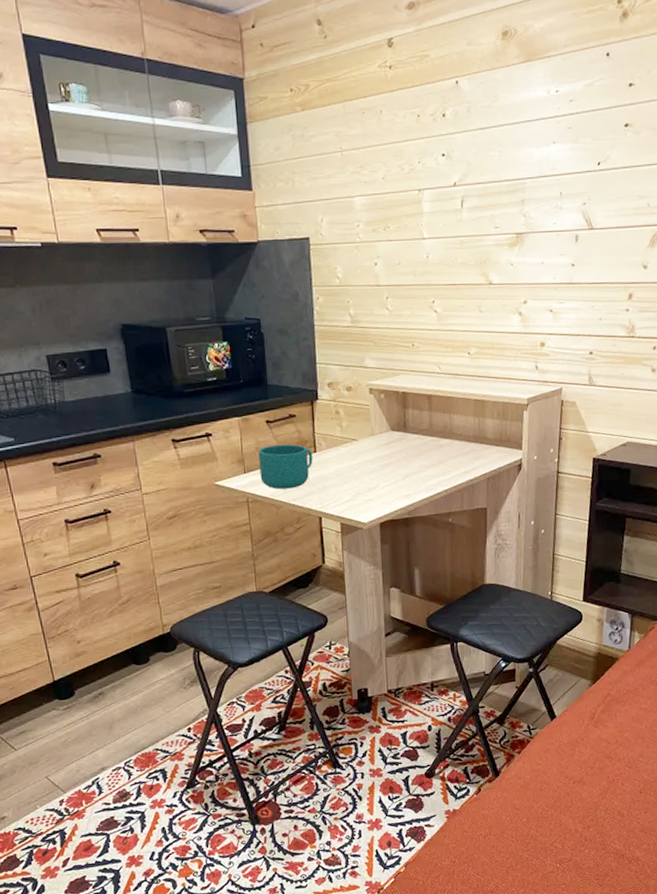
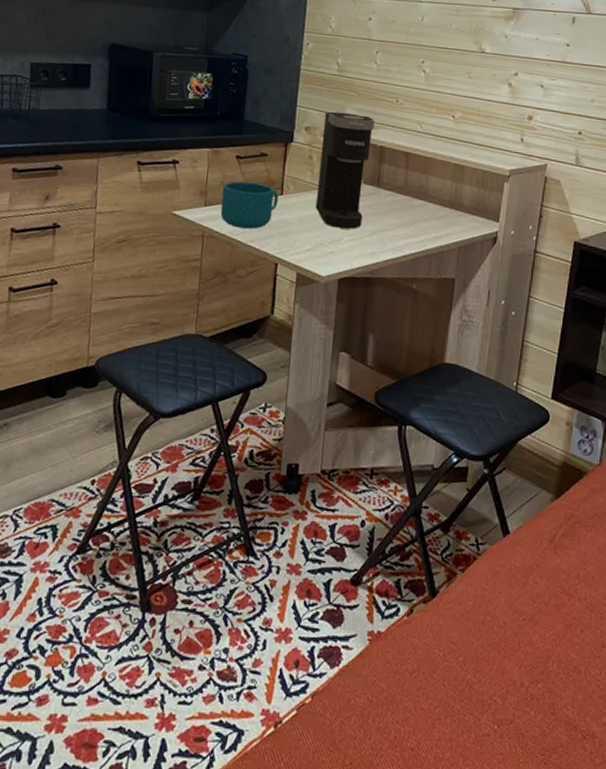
coffee maker: none [345,363,395,477] -> present [315,111,375,229]

